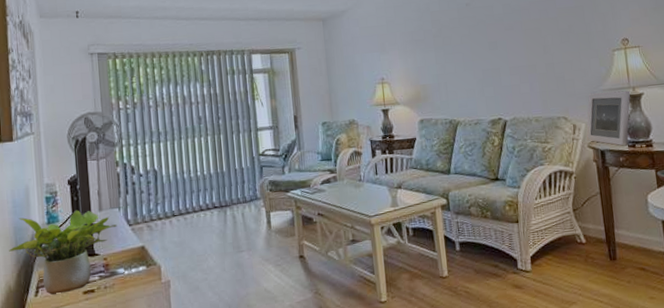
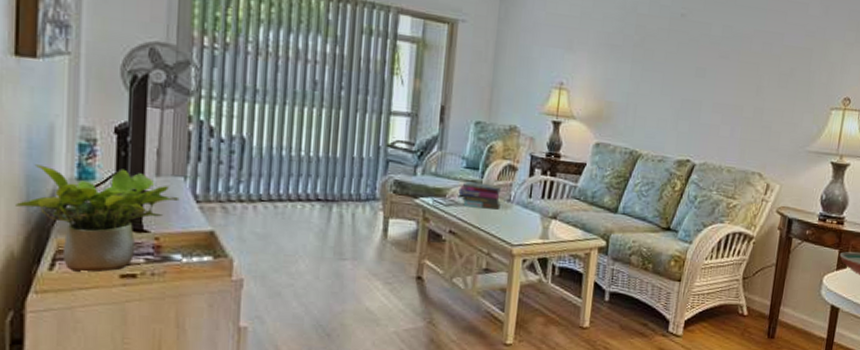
books: none [319,169,355,192] -> present [458,181,504,210]
picture frame: present [586,90,631,146] -> none [776,152,837,219]

